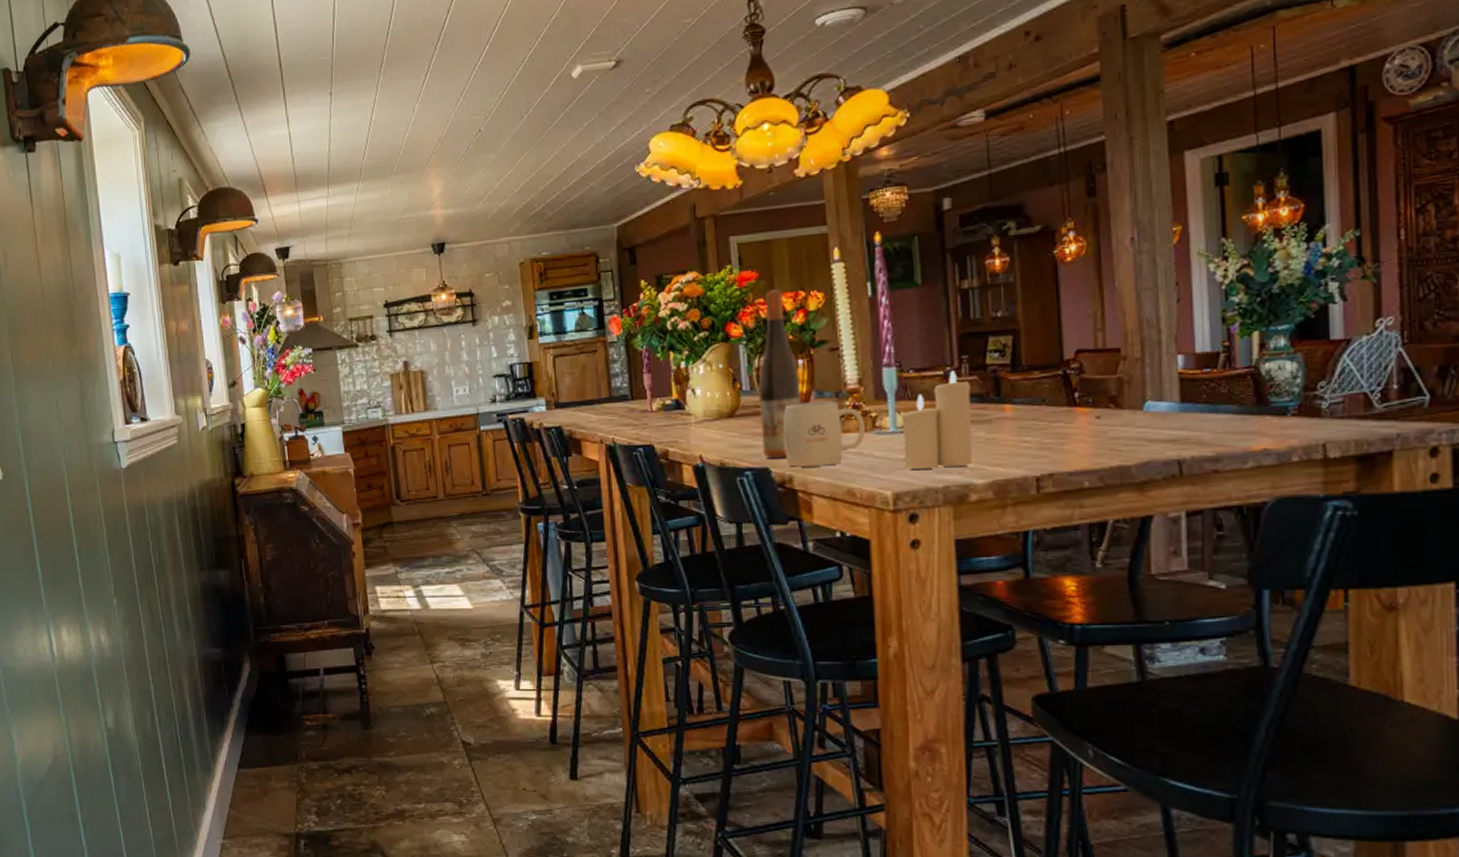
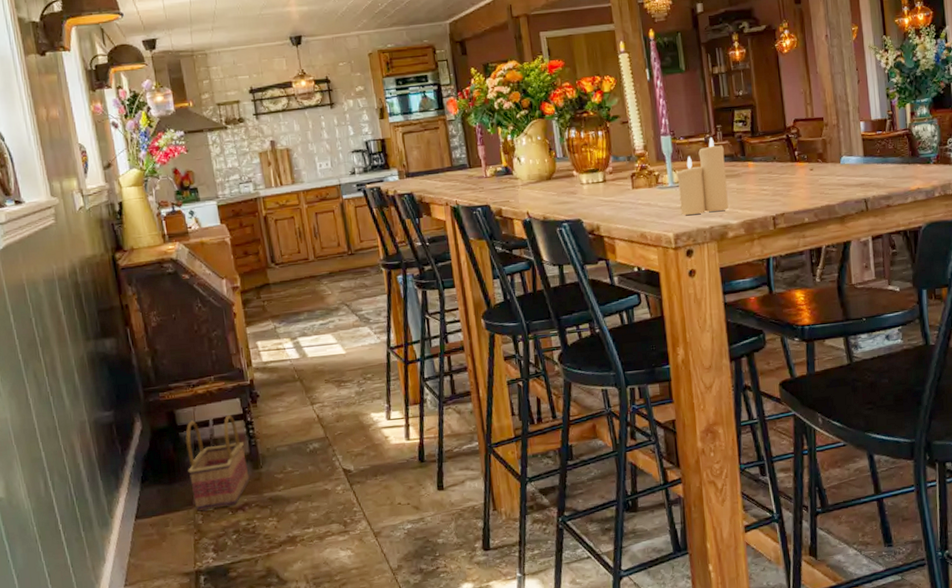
basket: none [294,664,359,768] -> present [185,414,250,511]
wine bottle: present [758,290,801,459] -> none [569,75,603,212]
mug: present [783,401,866,467] -> none [589,164,652,218]

